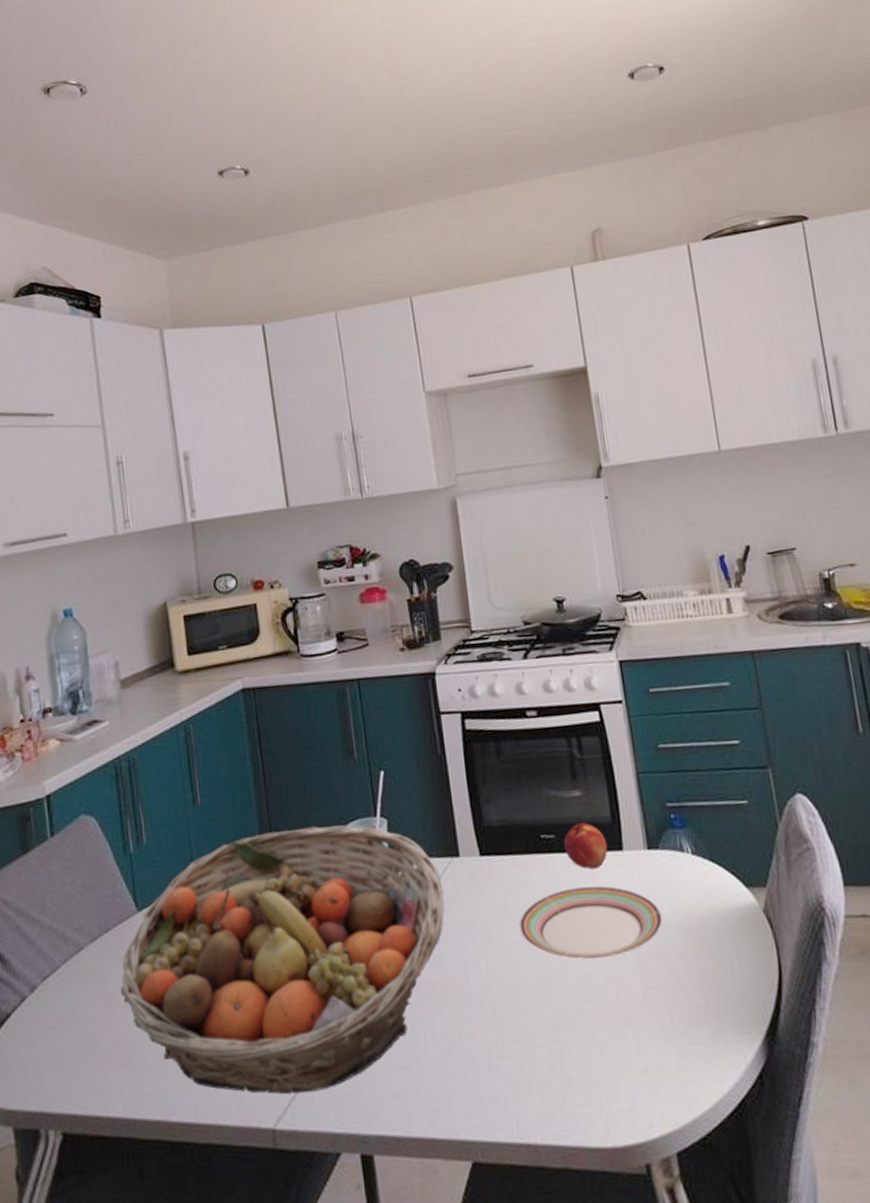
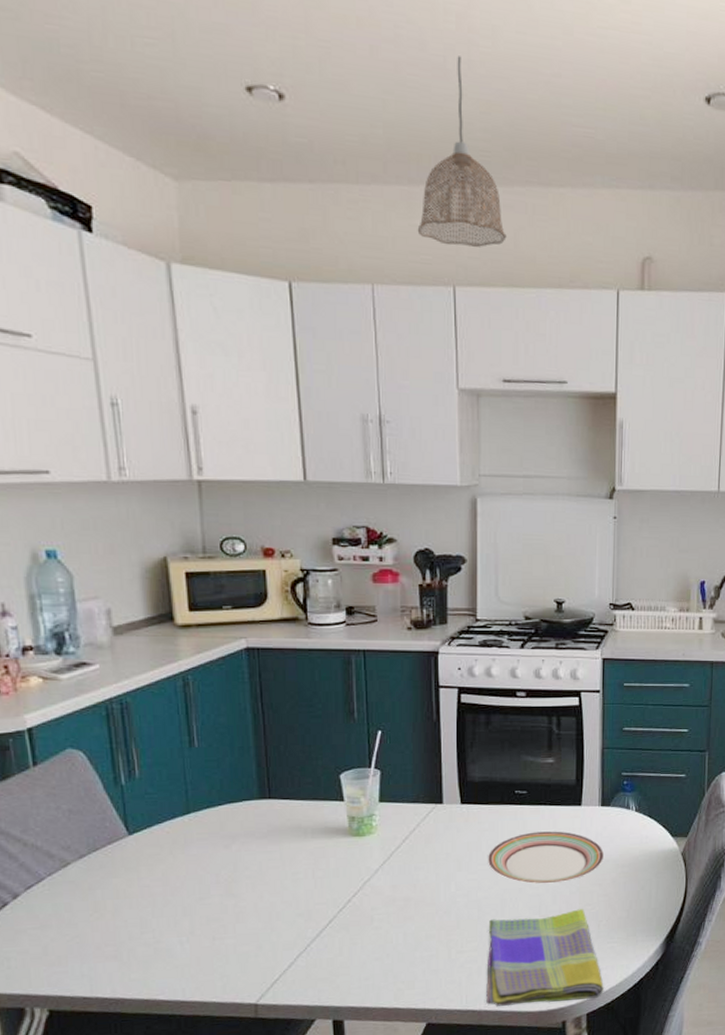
fruit basket: present [120,825,445,1095] -> none [109,772,426,979]
pendant lamp: none [371,100,455,262] -> present [417,56,507,247]
dish towel: none [532,994,694,1139] -> present [486,909,604,1006]
peach: present [564,823,608,870] -> none [534,783,570,819]

